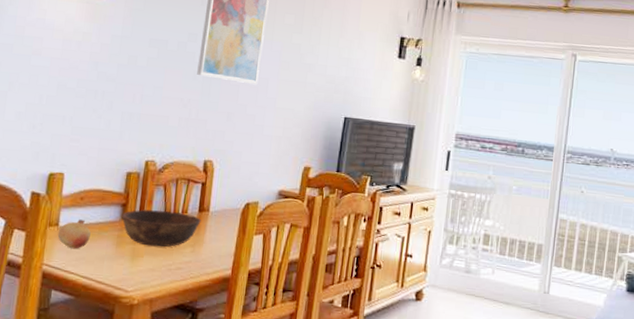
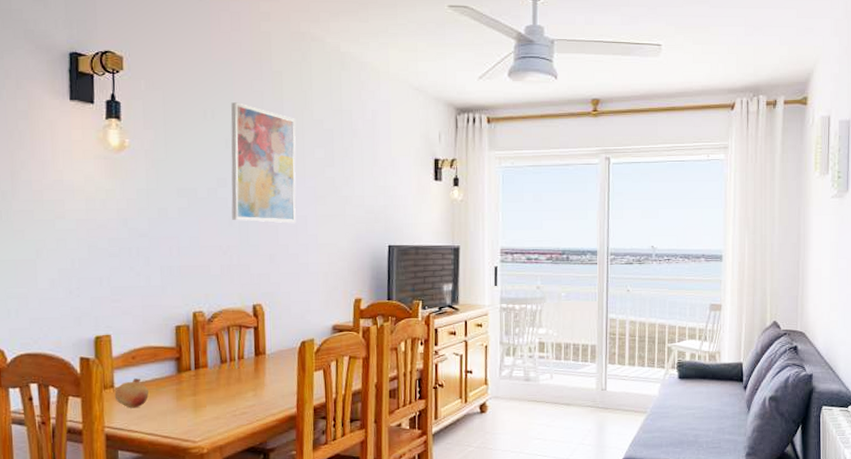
bowl: present [122,209,201,247] -> none [177,359,259,396]

